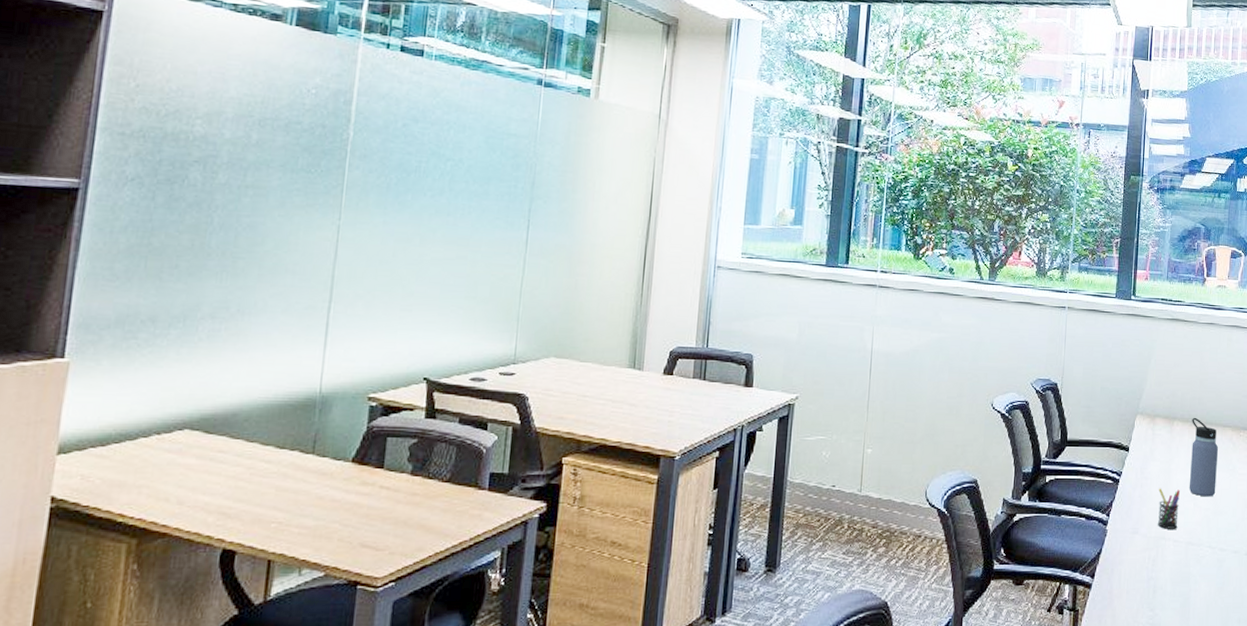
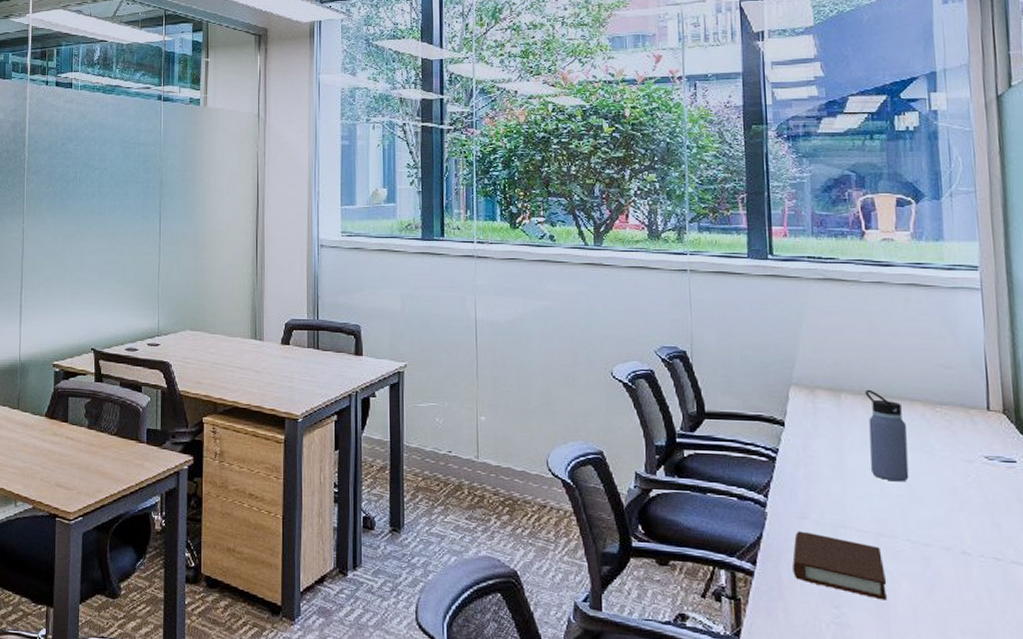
book: none [1122,544,1190,600] -> present [792,531,887,600]
pen holder: present [1158,488,1181,529] -> none [829,469,861,517]

